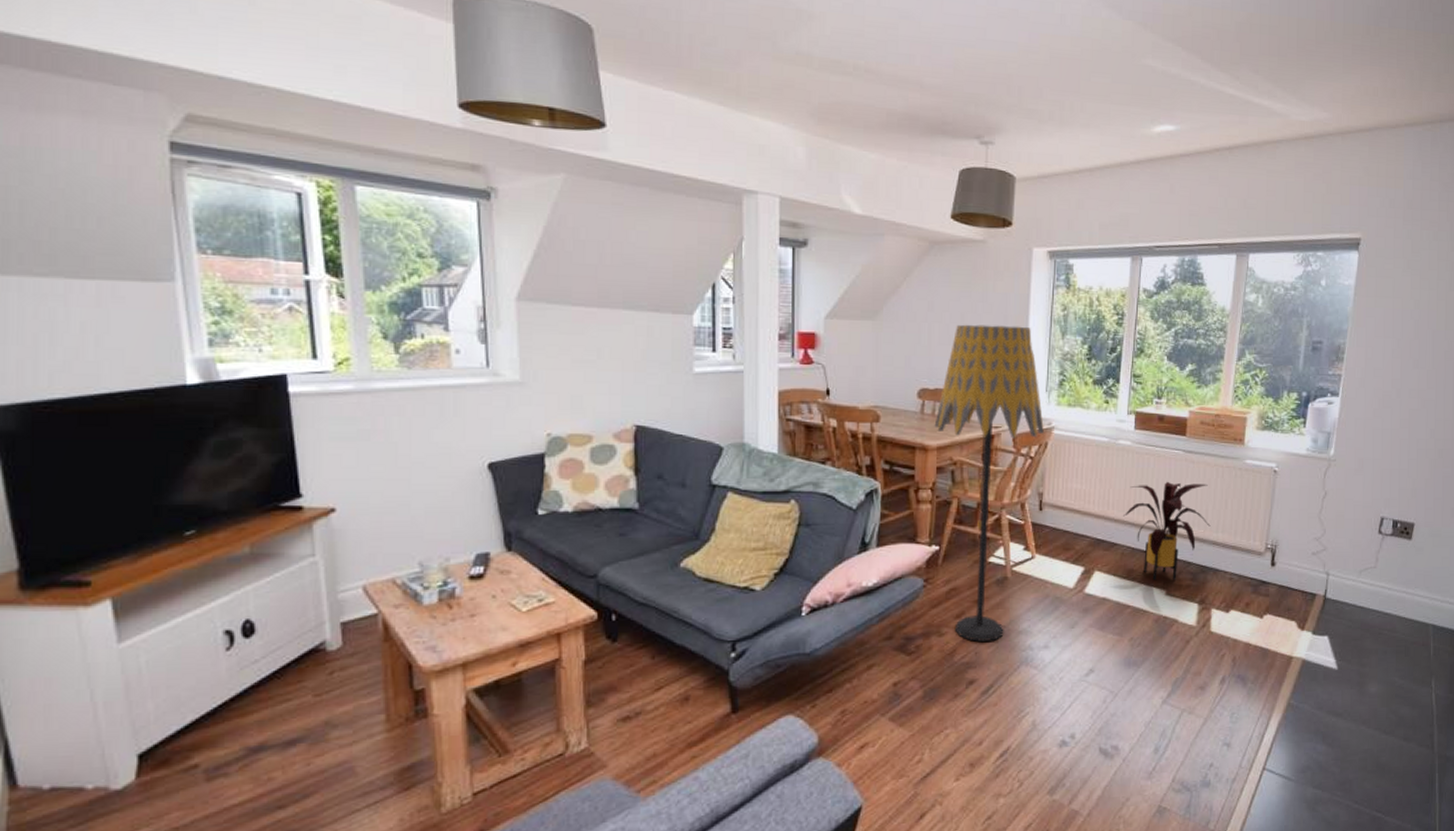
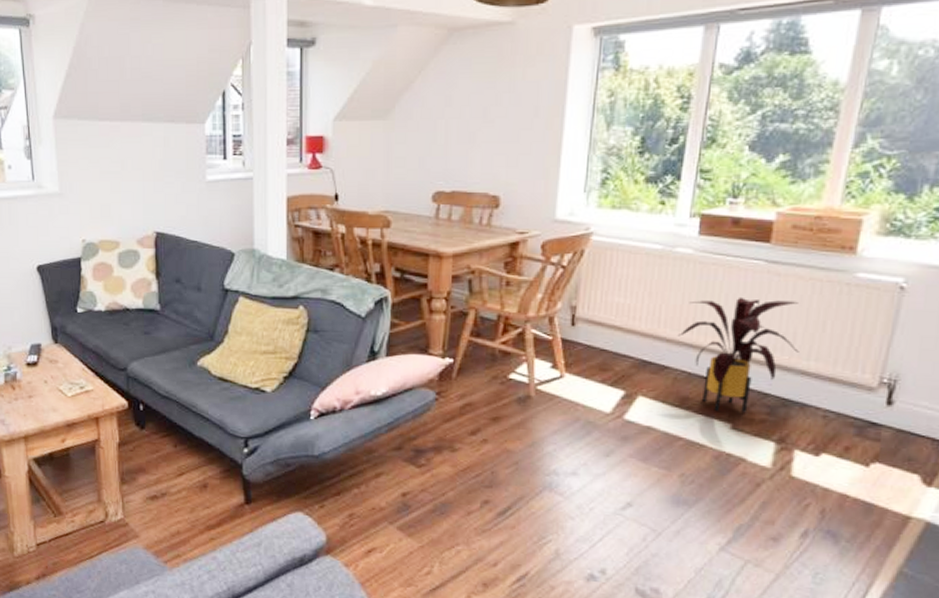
floor lamp: present [934,324,1044,643] -> none [450,118,580,463]

